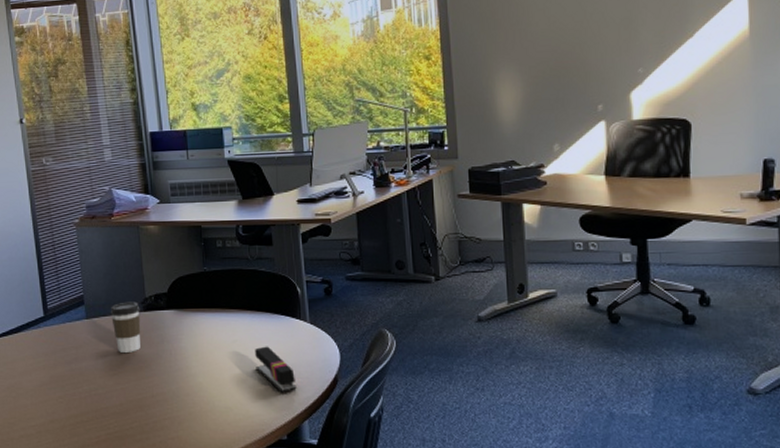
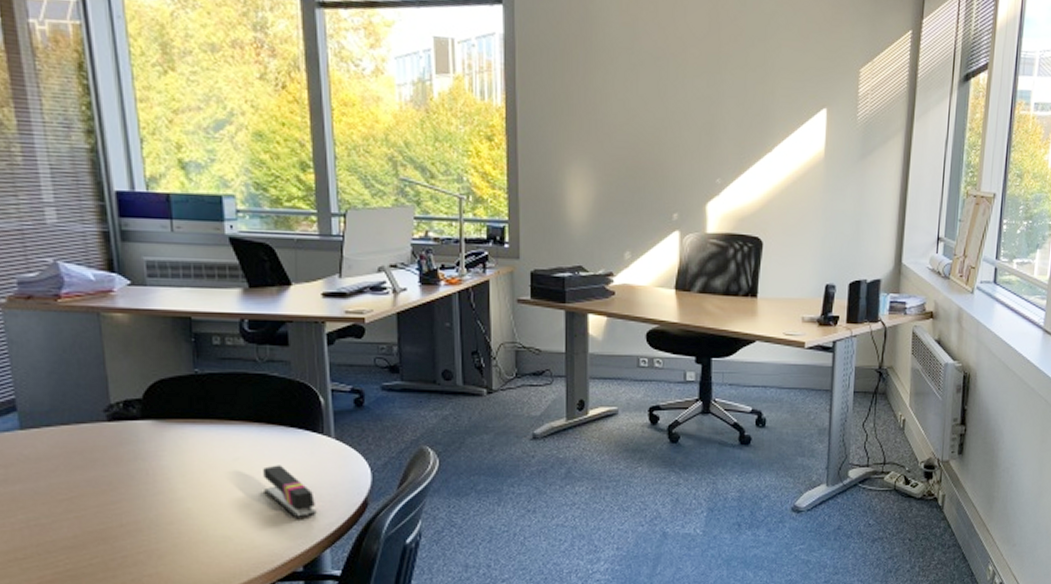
coffee cup: present [110,301,141,353] -> none [57,409,104,472]

